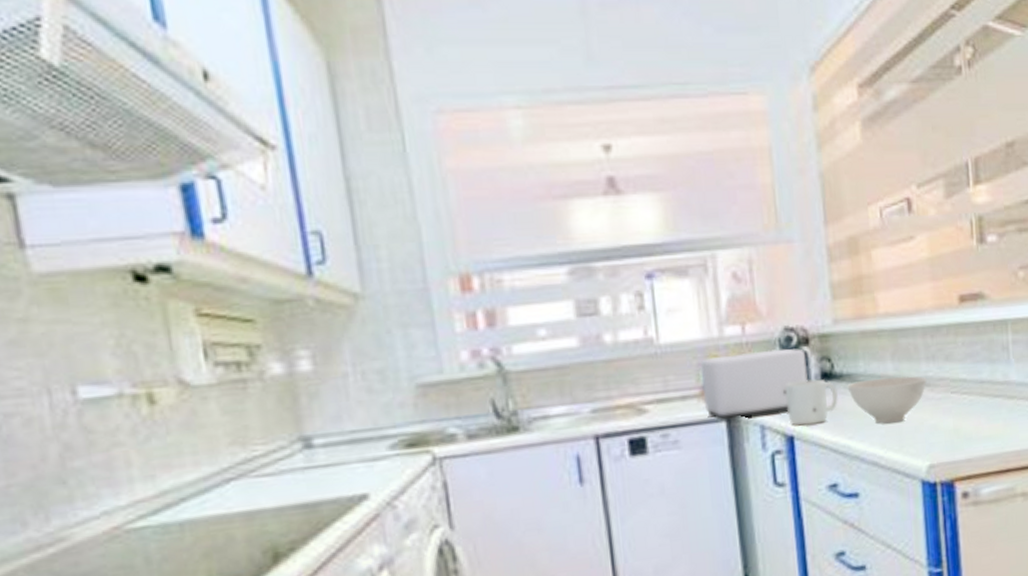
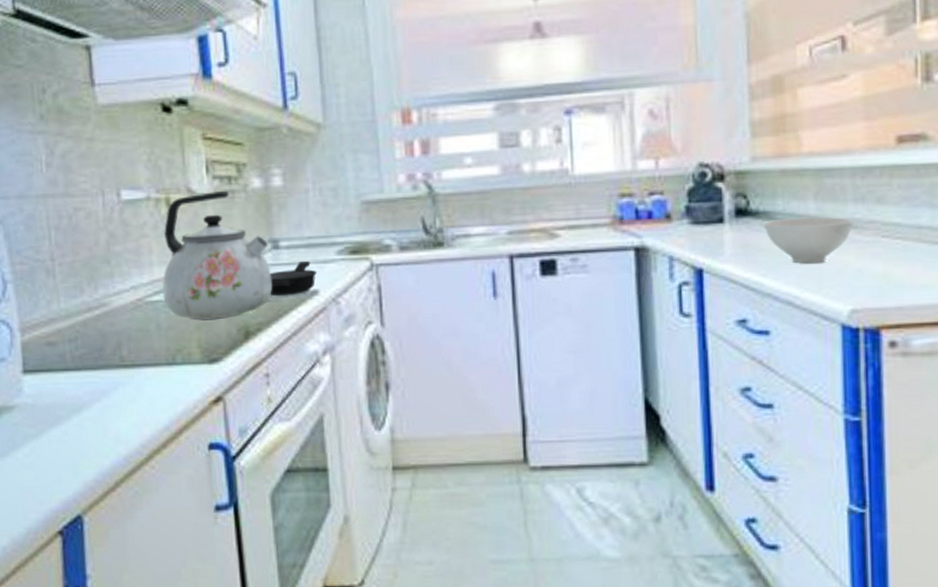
kettle: none [147,380,308,546] -> present [162,191,273,320]
frying pan: none [302,460,366,507] -> present [269,261,318,297]
toaster: present [700,348,808,421] -> none [612,184,721,250]
mug: present [784,379,838,426] -> none [696,215,752,260]

